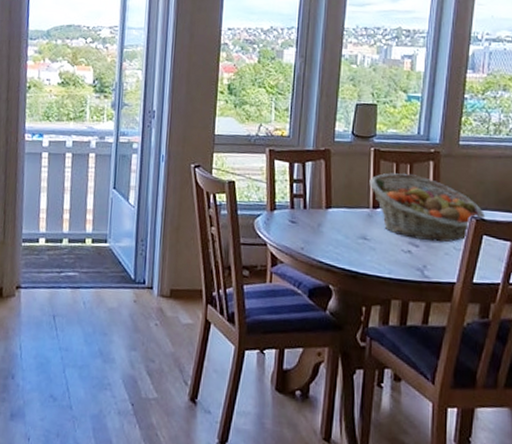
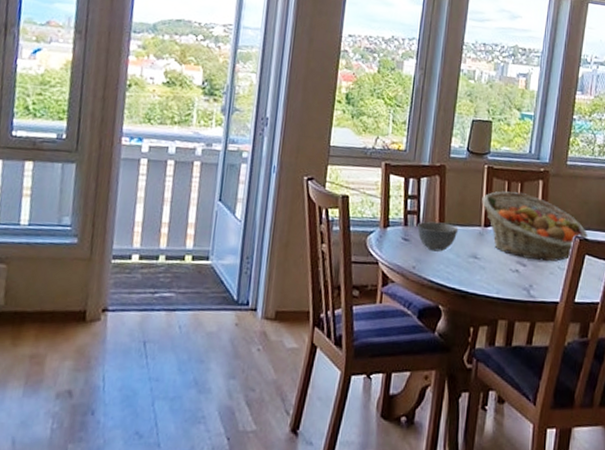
bowl: none [304,204,346,233] -> present [417,221,459,252]

